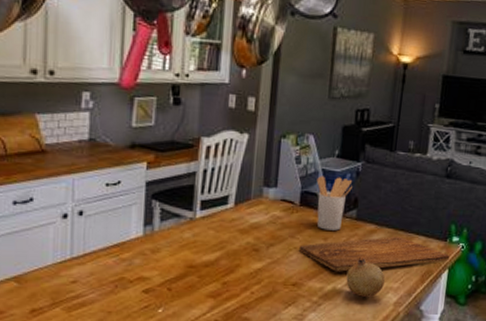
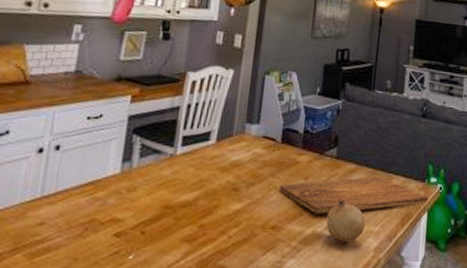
utensil holder: present [316,176,352,231] -> none [298,113,333,170]

